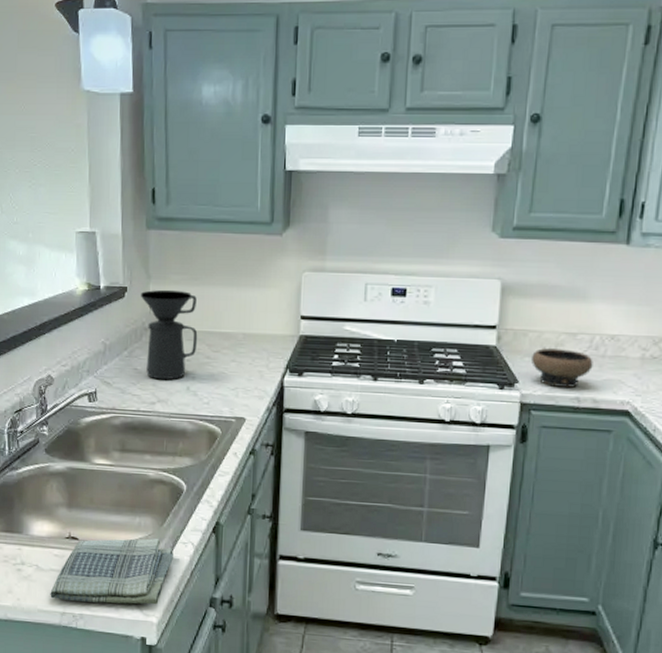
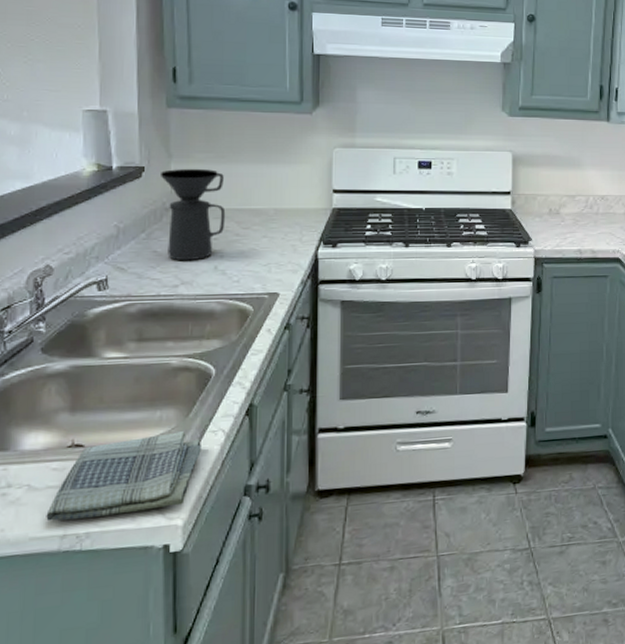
bowl: present [532,348,593,388] -> none [541,209,589,242]

